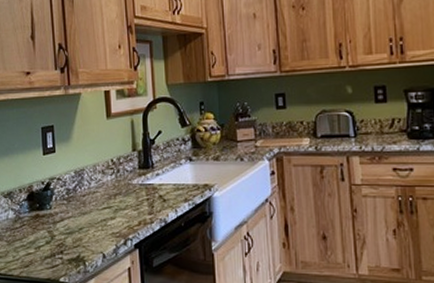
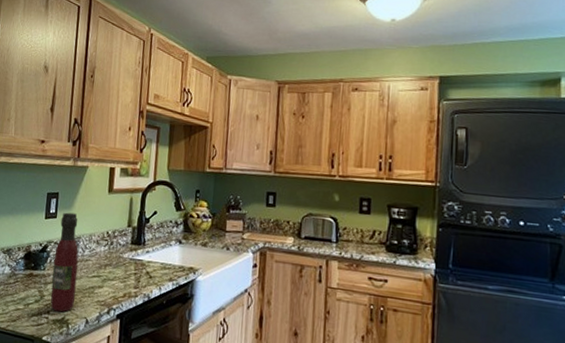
wine bottle: none [59,145,89,250] -> present [50,212,79,313]

